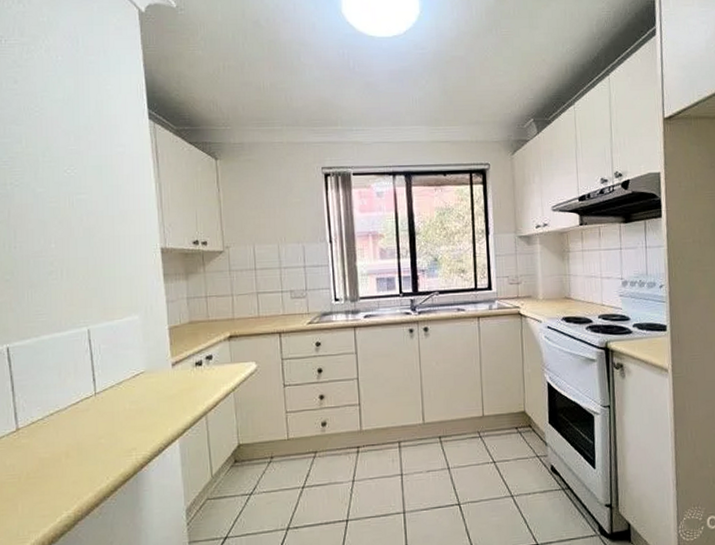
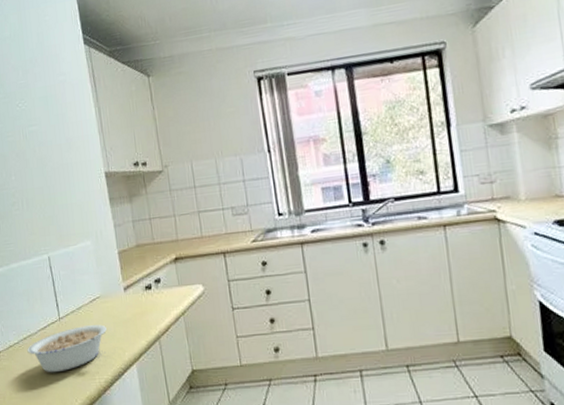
legume: none [53,400,149,450] -> present [27,324,107,373]

